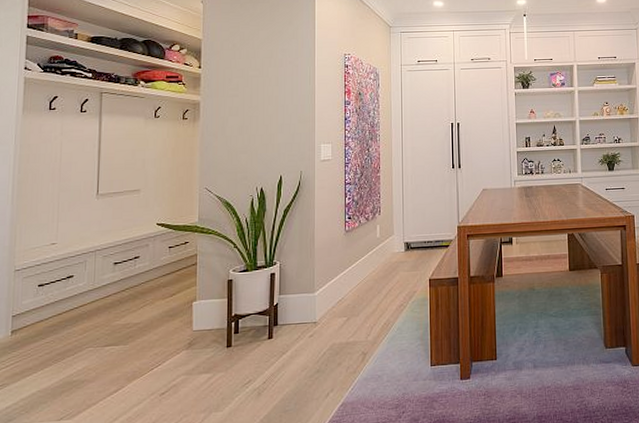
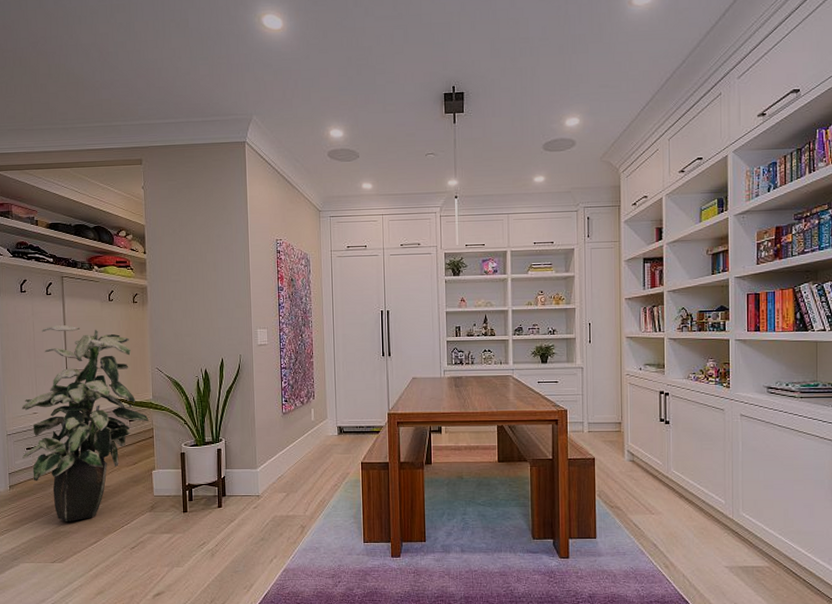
indoor plant: none [32,144,192,369] -> present [21,325,149,521]

